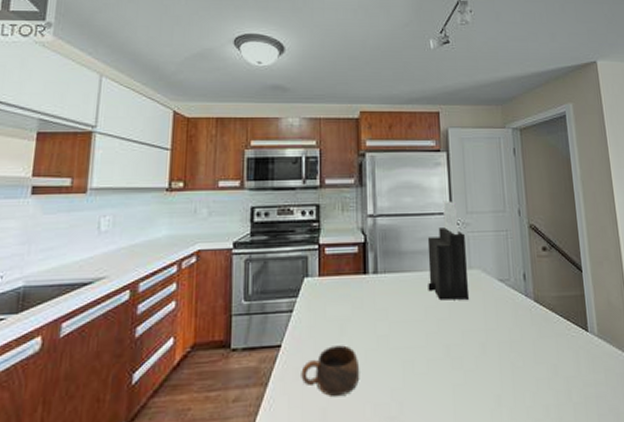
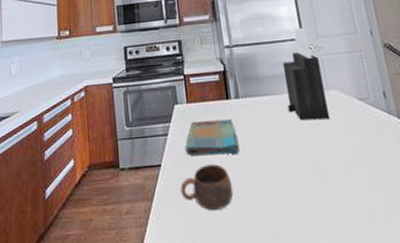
dish towel: none [311,296,372,337] -> present [185,119,240,157]

